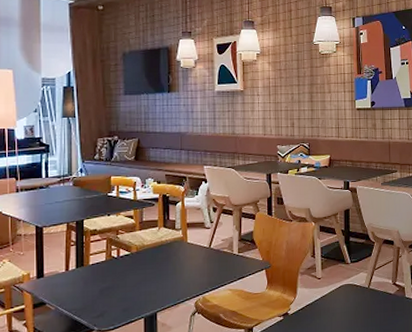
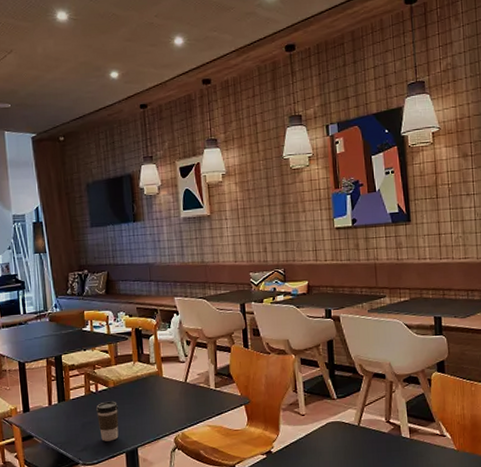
coffee cup: none [116,266,140,307] -> present [95,401,119,441]

